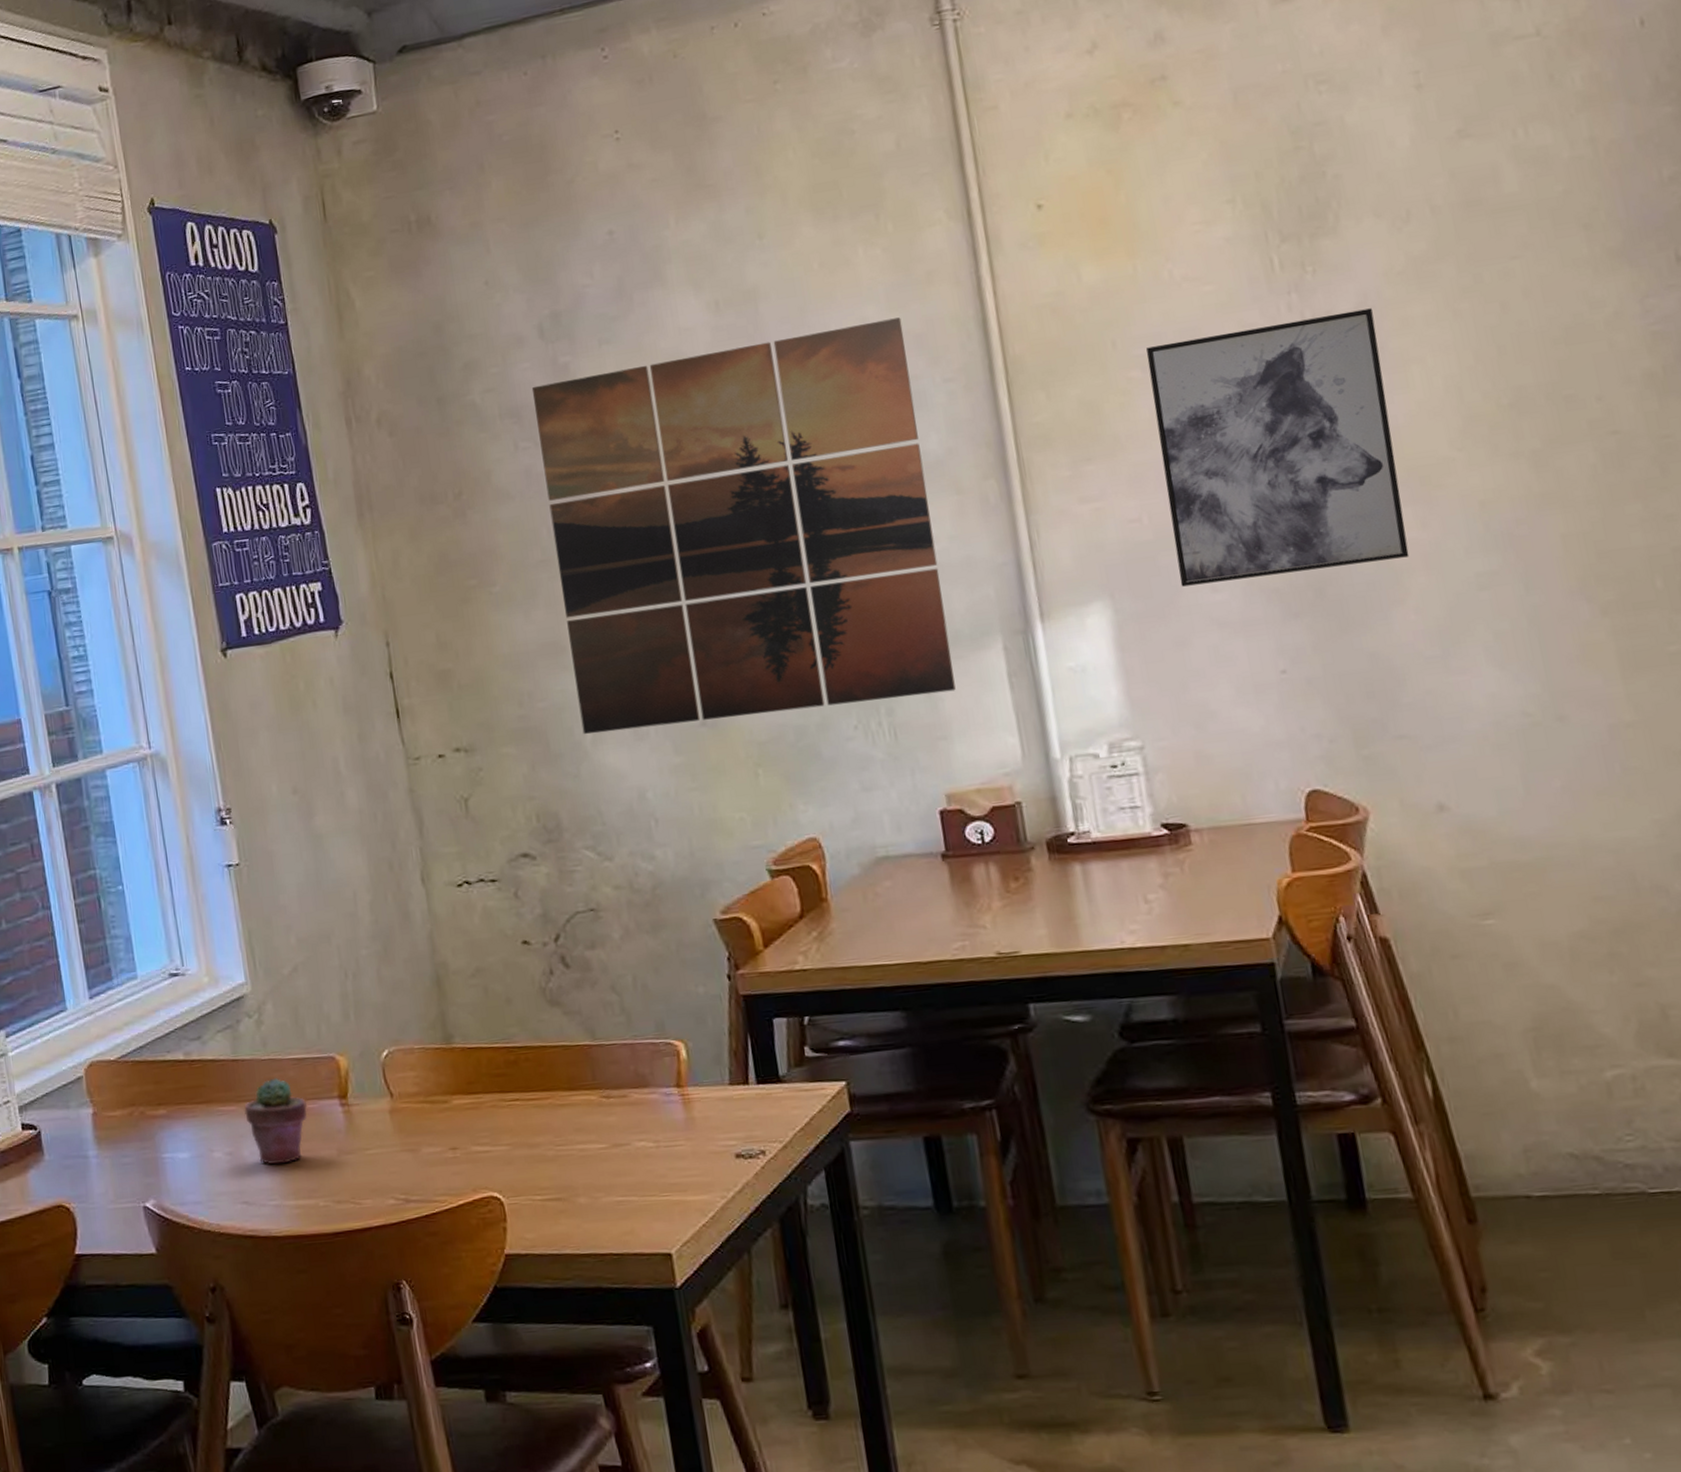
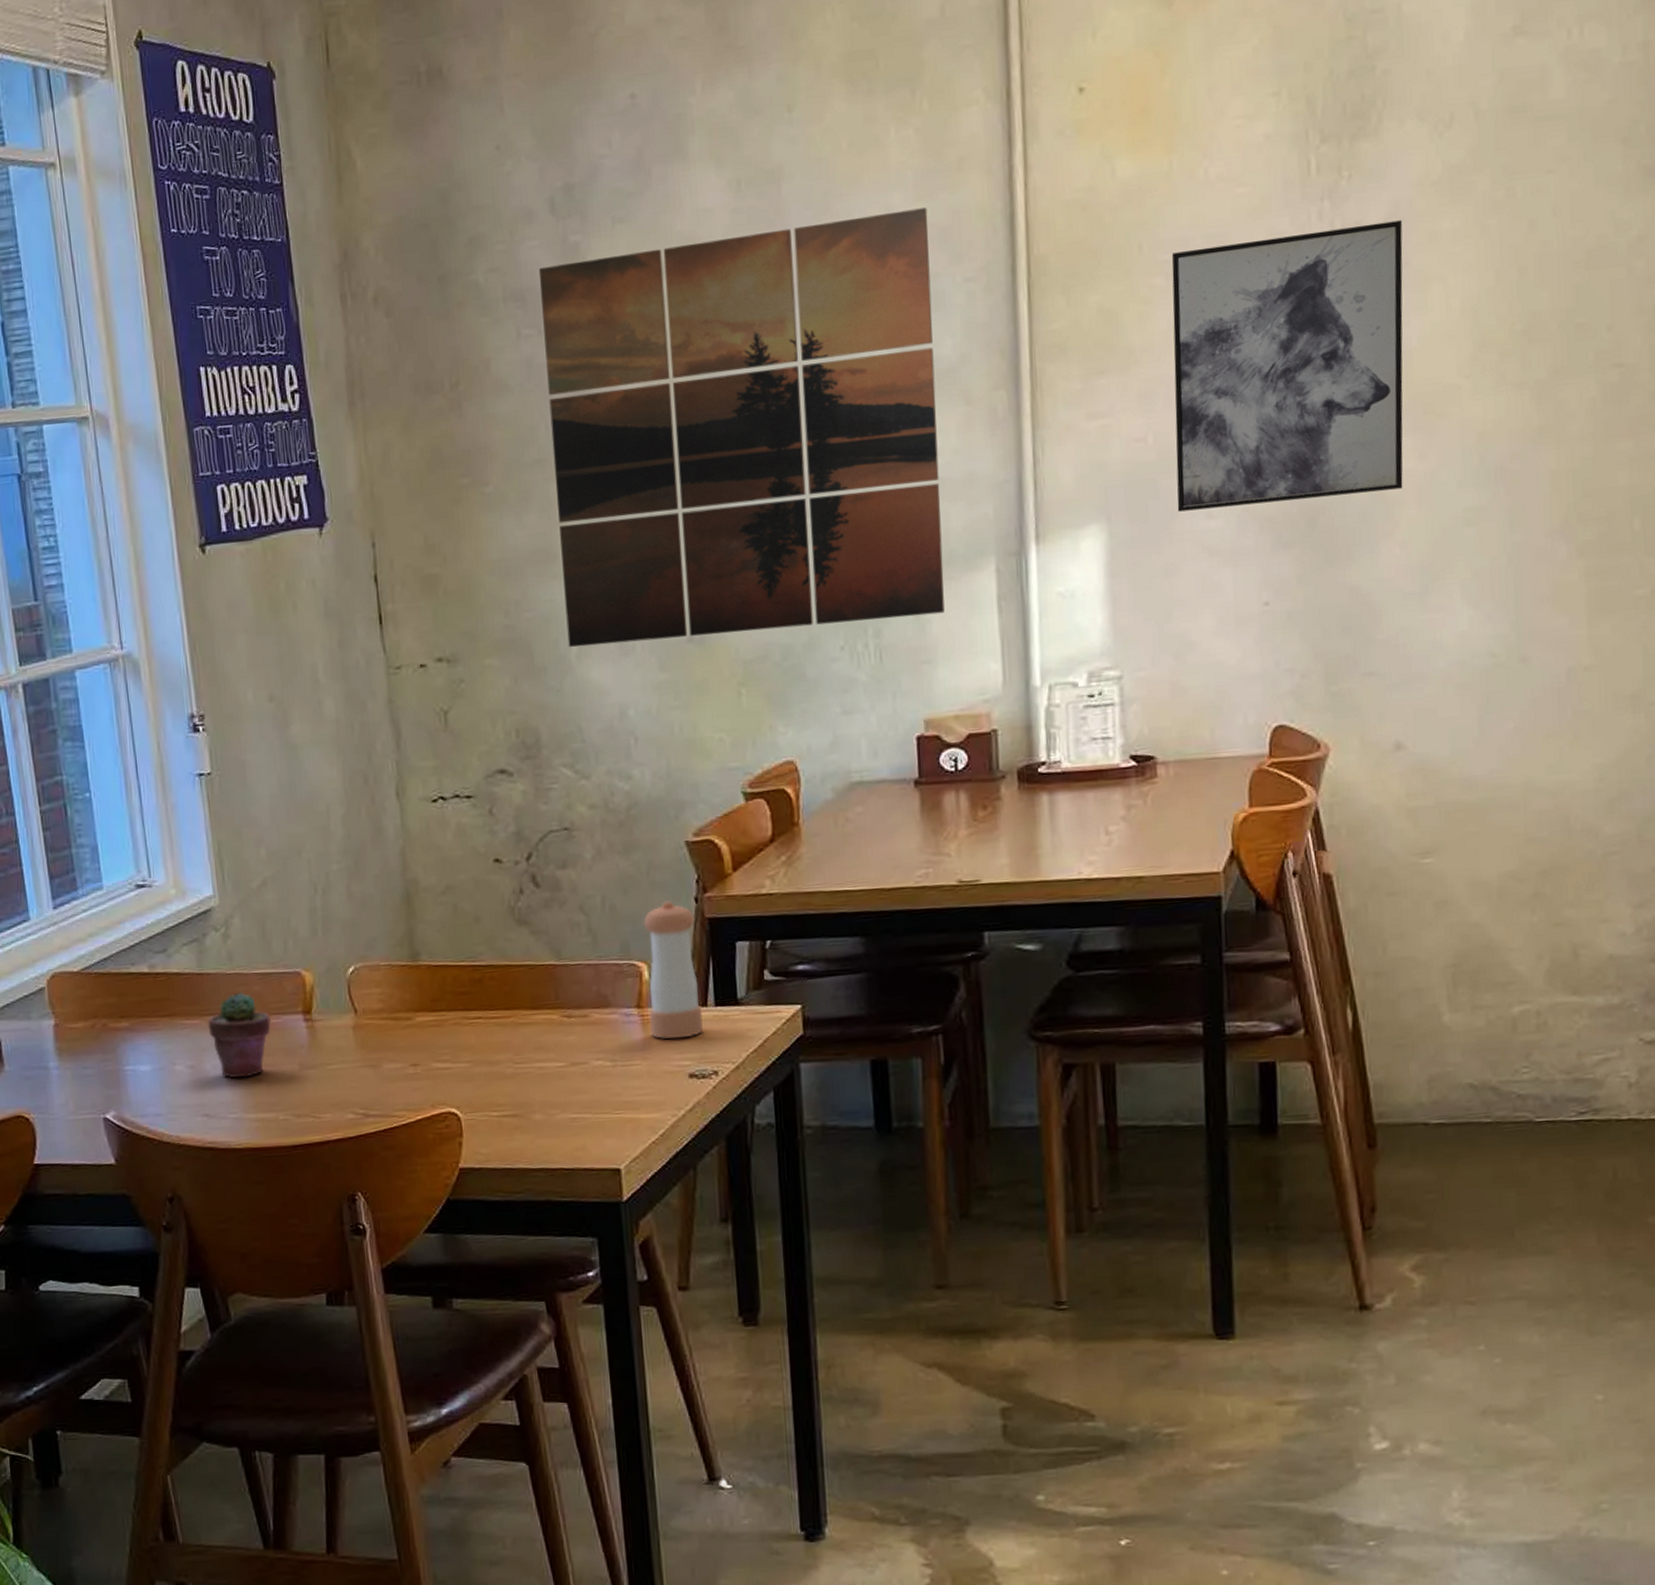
pepper shaker: none [677,979,747,1118] -> present [643,901,703,1039]

